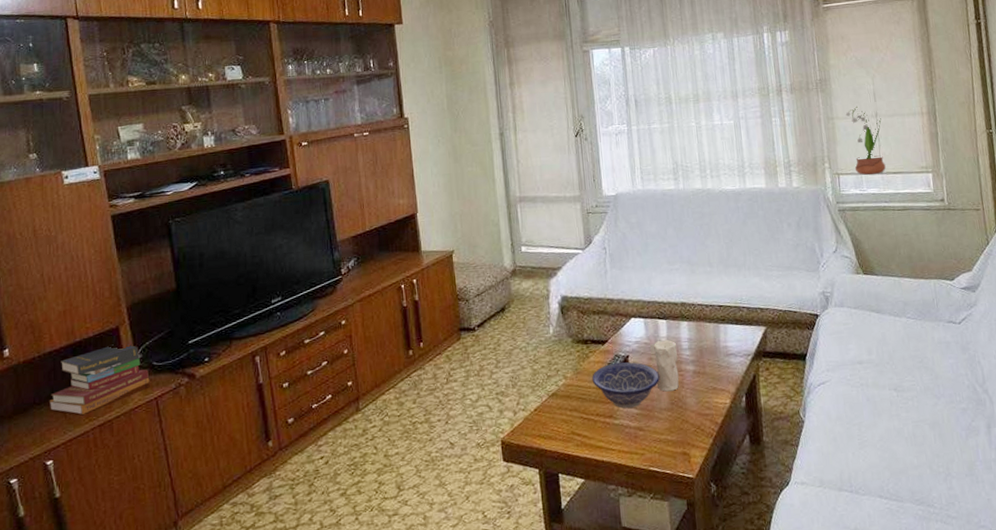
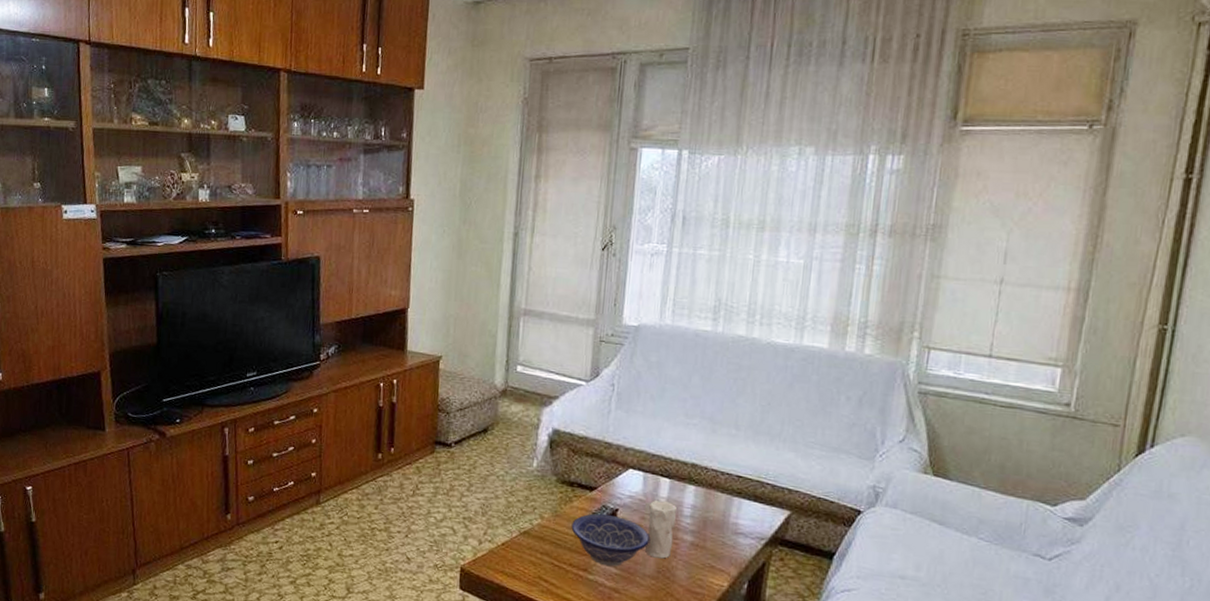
books: present [48,344,151,416] -> none [32,388,124,451]
potted flower: present [845,106,886,176] -> none [953,265,1007,358]

